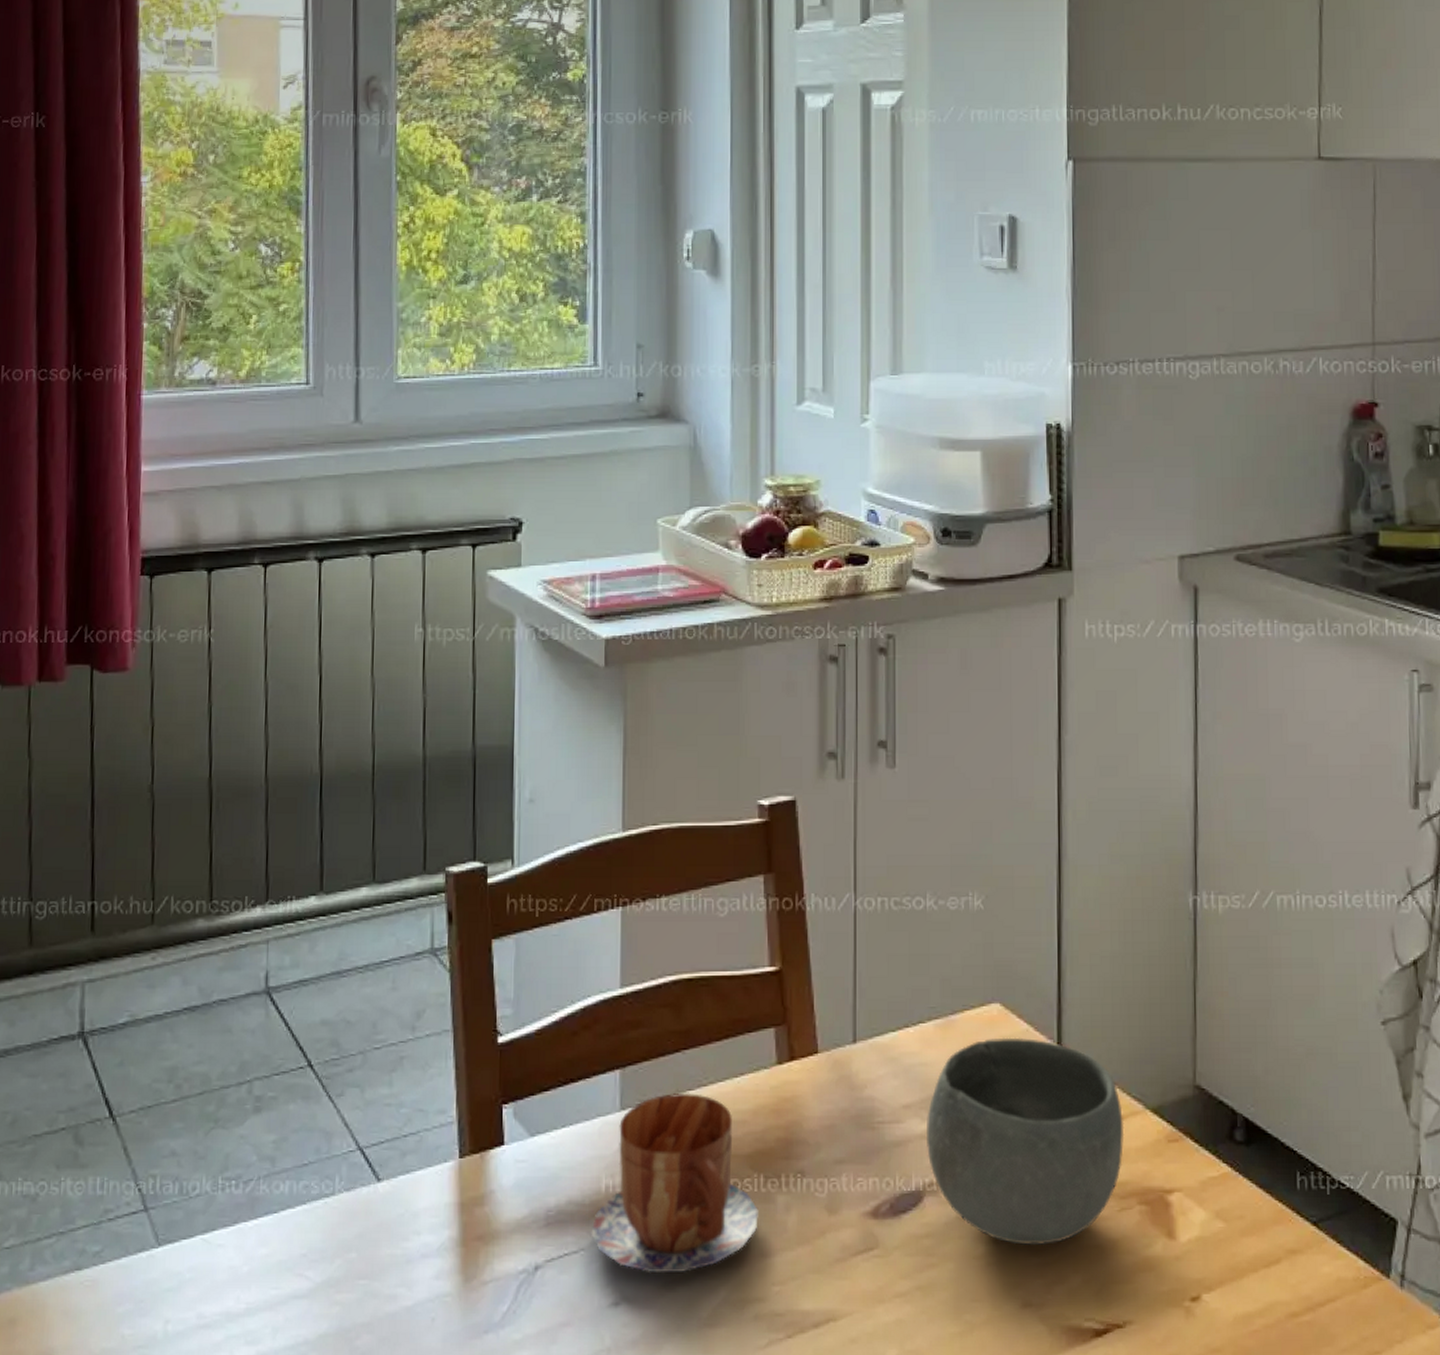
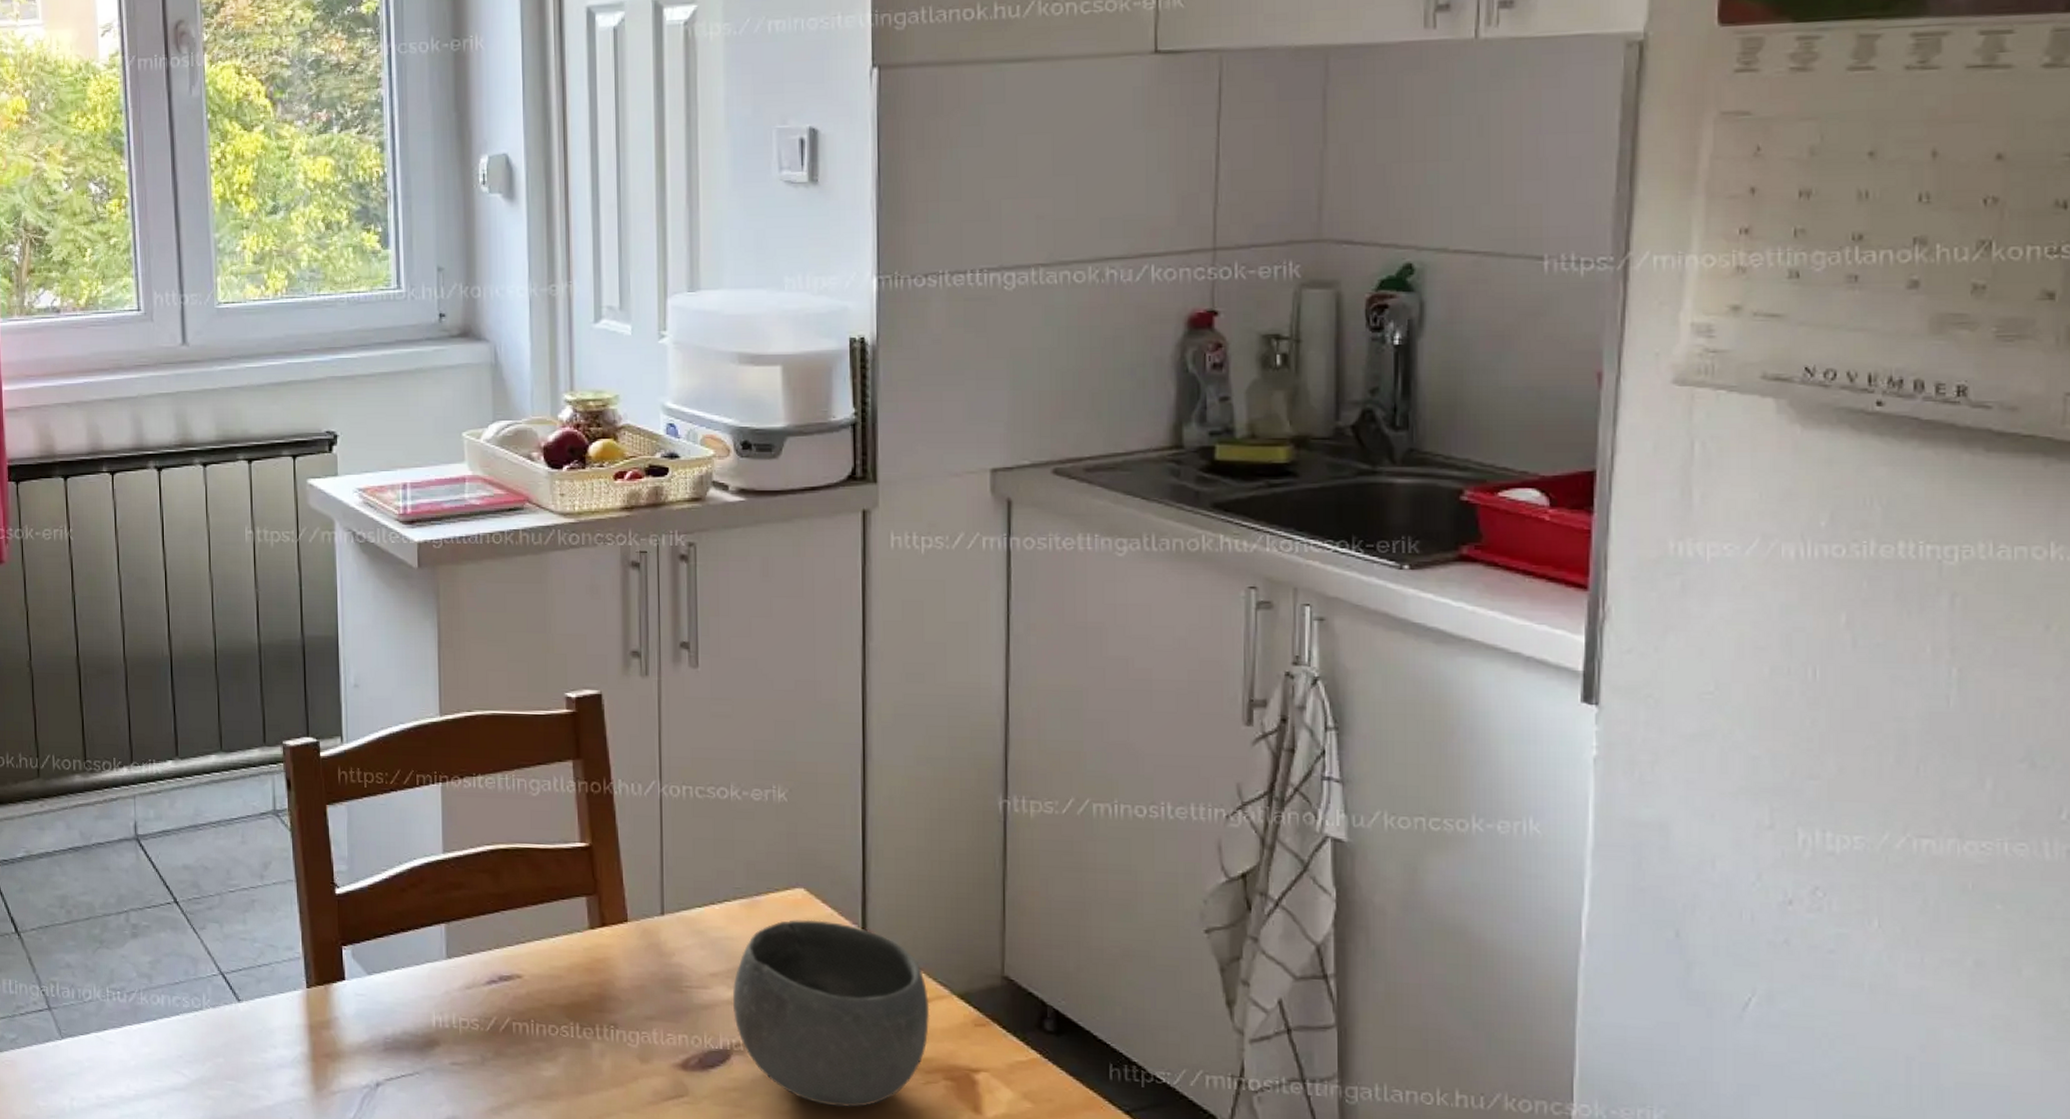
mug: present [591,1092,758,1274] -> none [424,947,575,1100]

